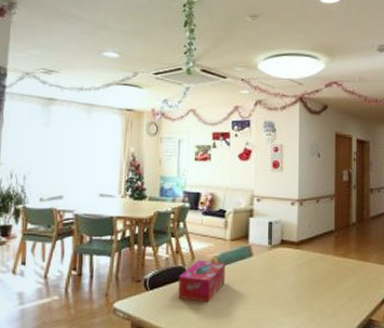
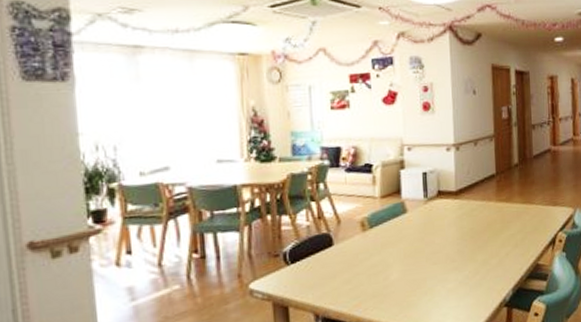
tissue box: present [178,259,225,303] -> none [324,223,378,270]

